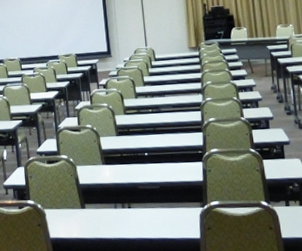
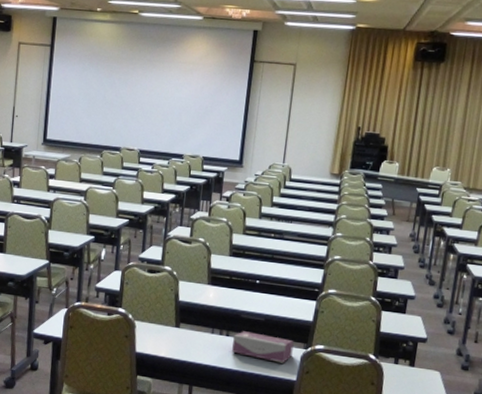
tissue box: none [135,200,192,225] -> present [232,331,294,364]

